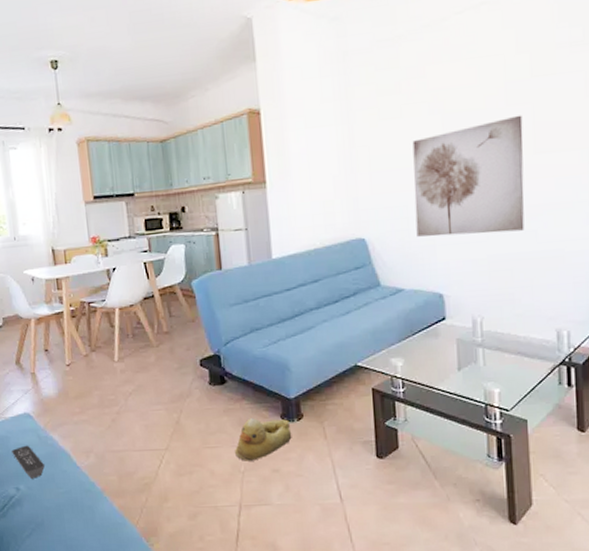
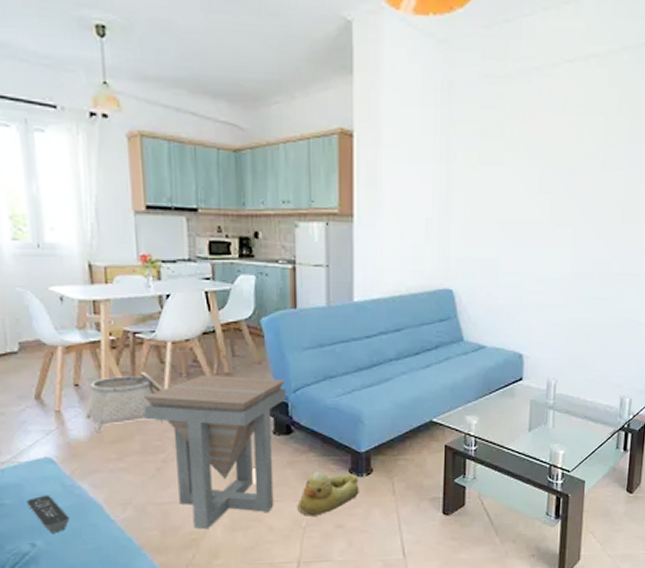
basket: none [54,335,117,389] -> present [85,371,165,432]
side table: none [99,334,219,475] -> present [144,374,287,530]
wall art: present [412,115,525,237] -> none [504,180,616,298]

